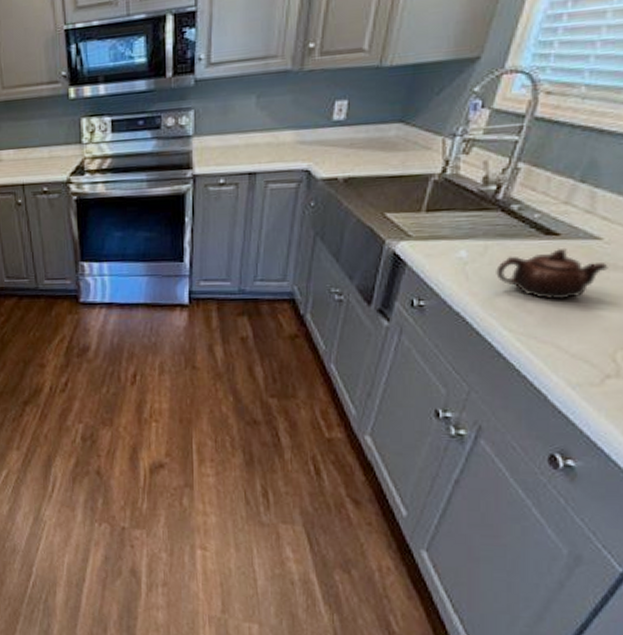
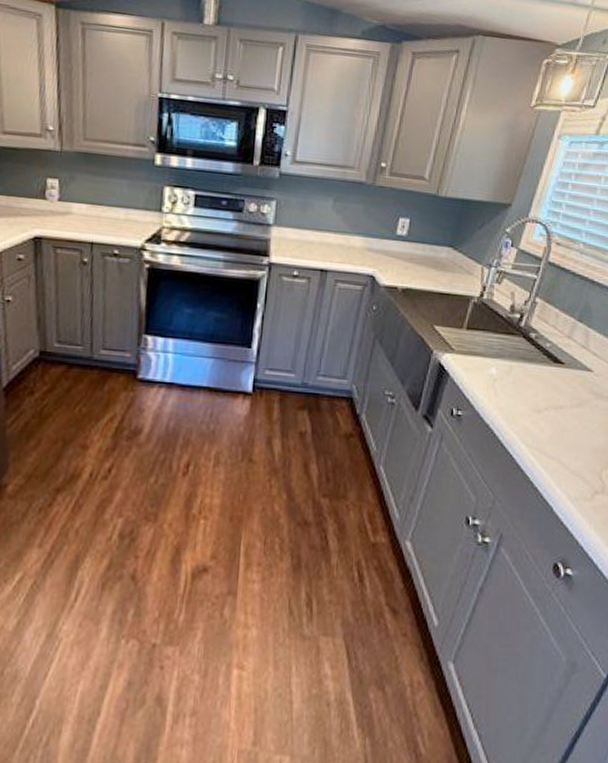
teapot: present [496,247,608,300] -> none [517,375,597,421]

